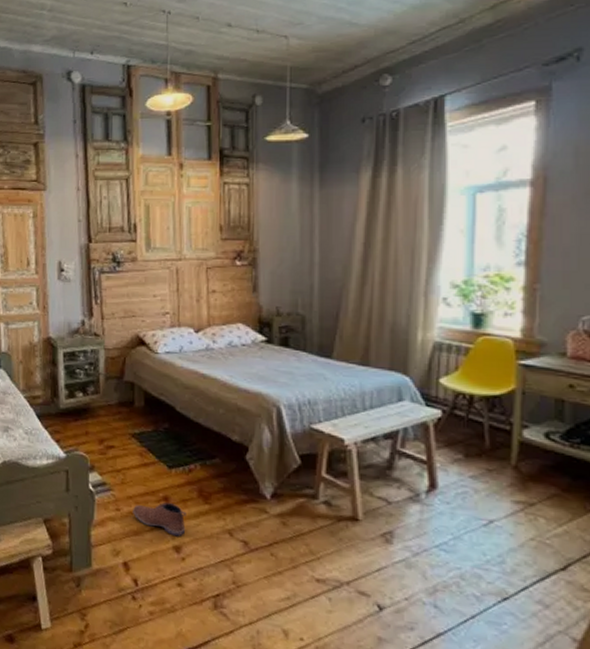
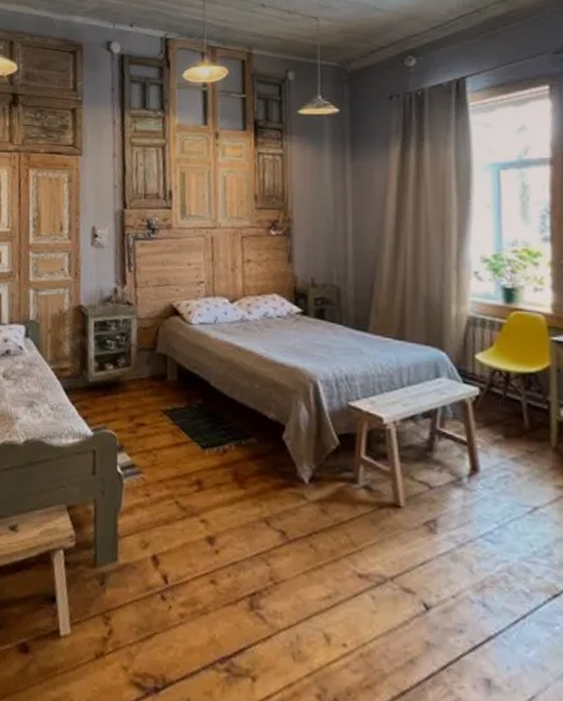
shoe: present [133,502,186,537] -> none [163,487,221,526]

